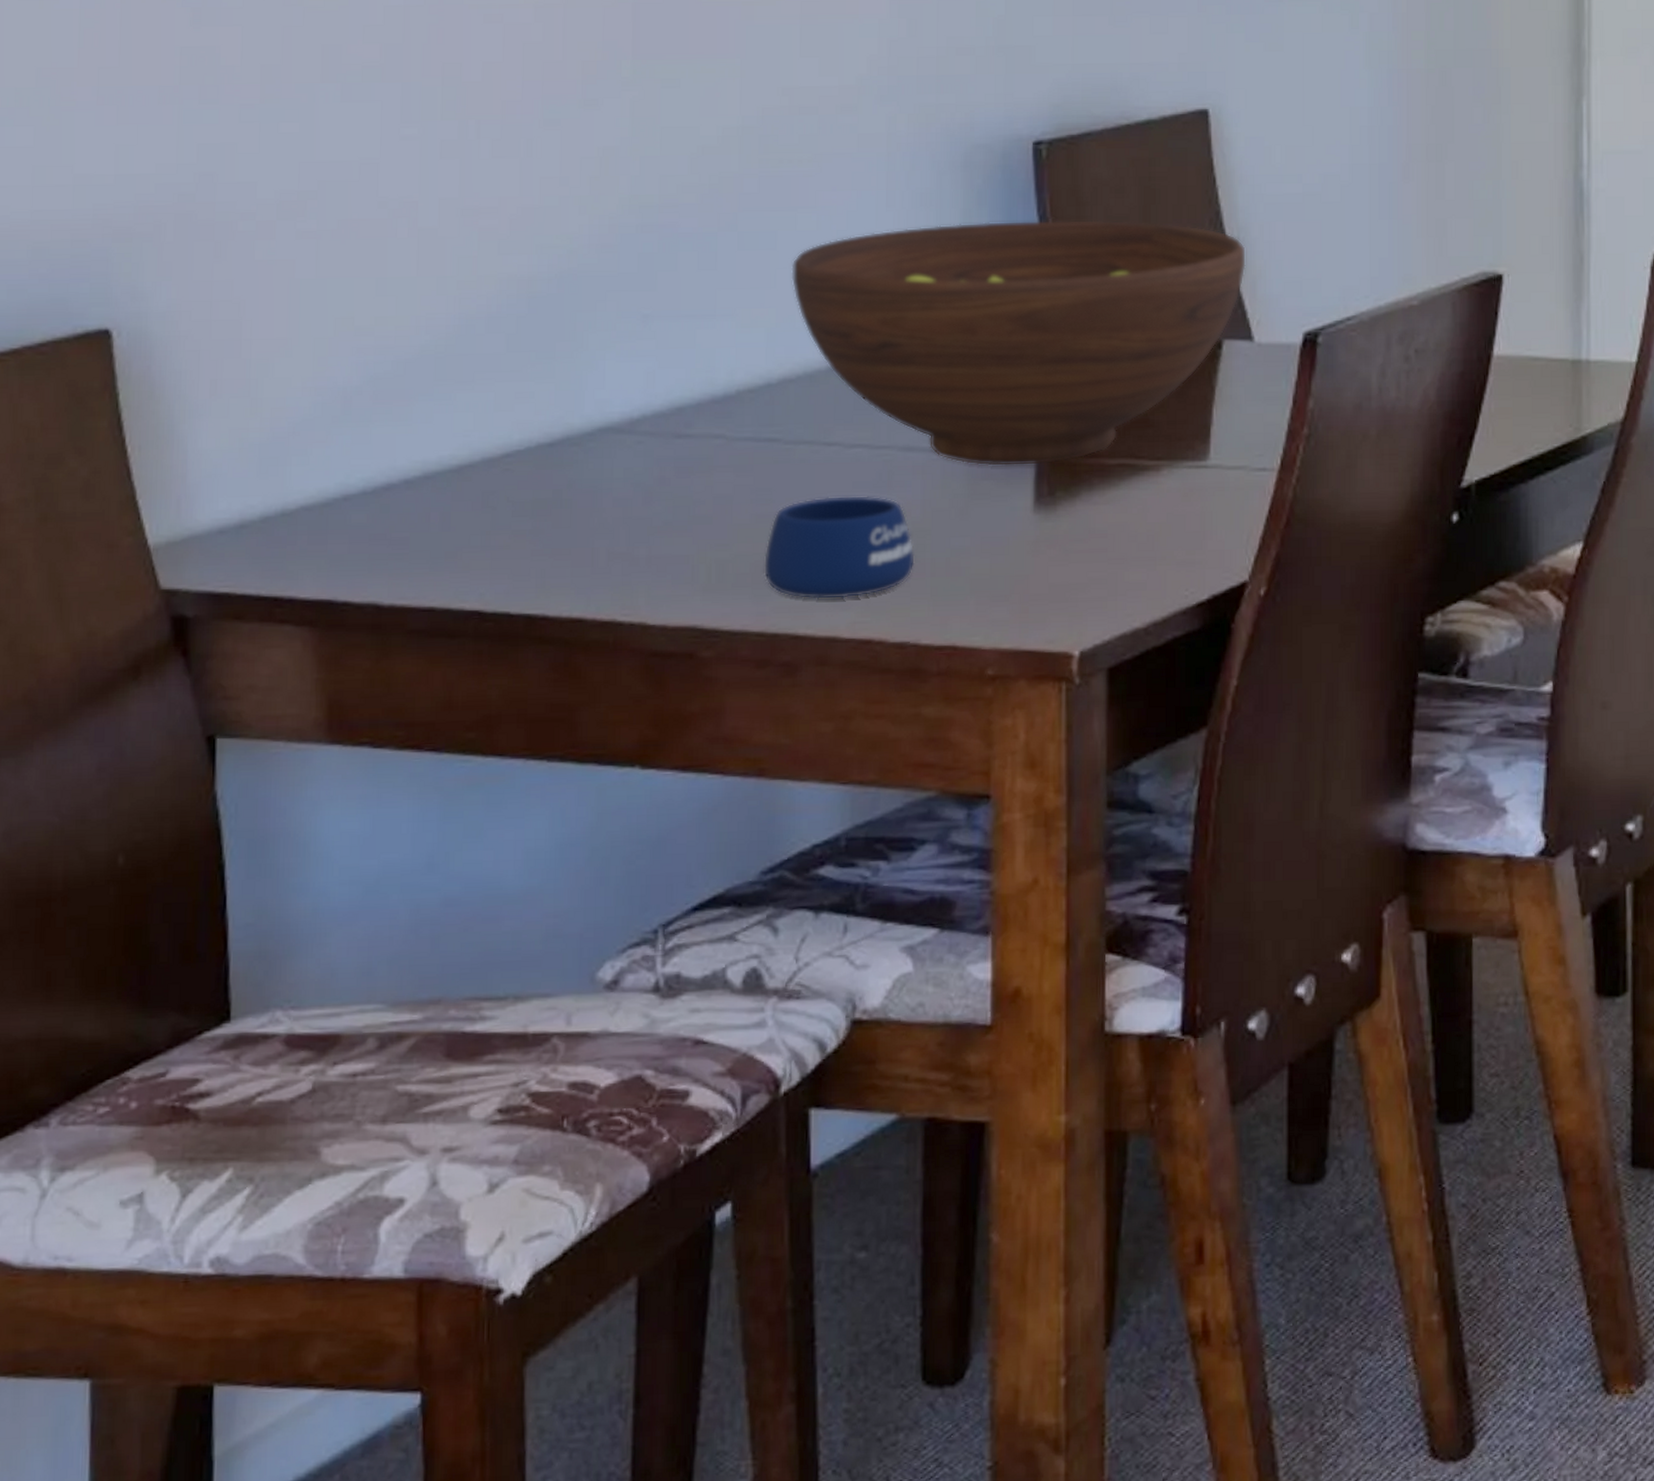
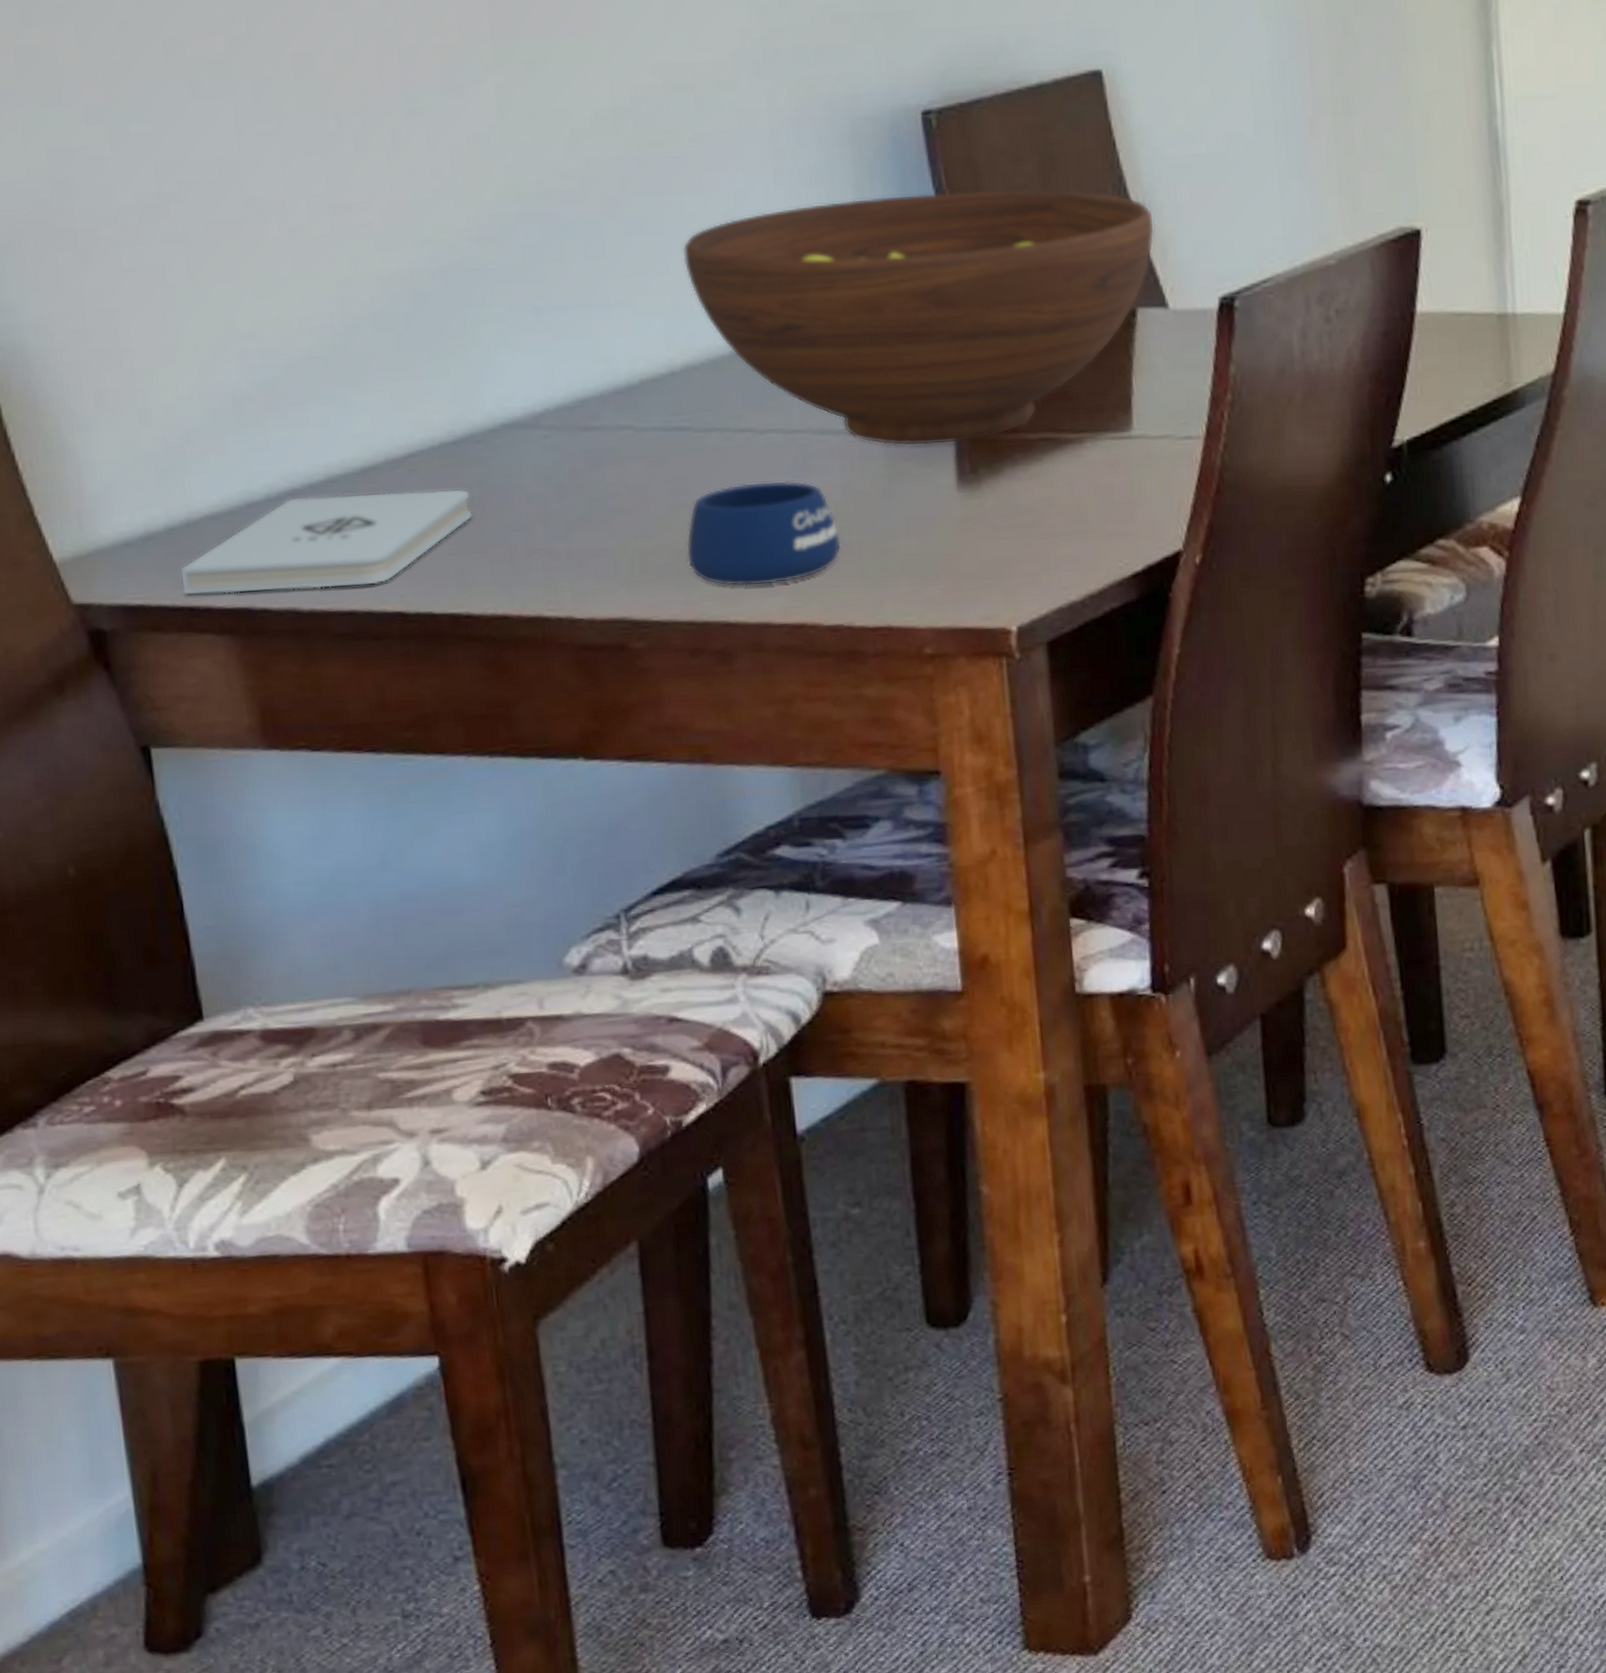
notepad: none [268,490,561,586] -> present [179,488,473,596]

